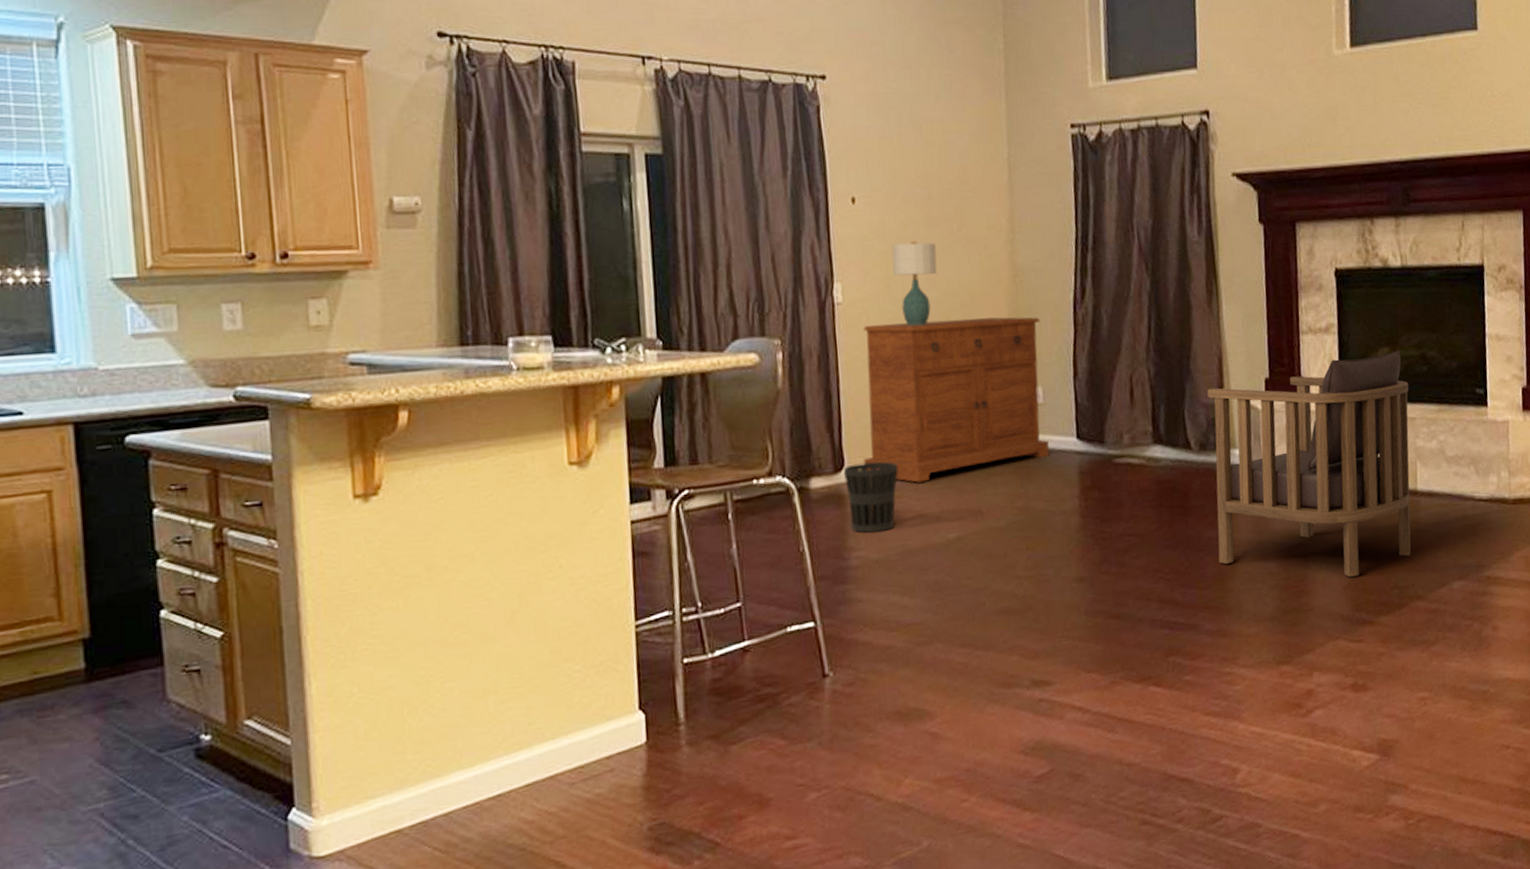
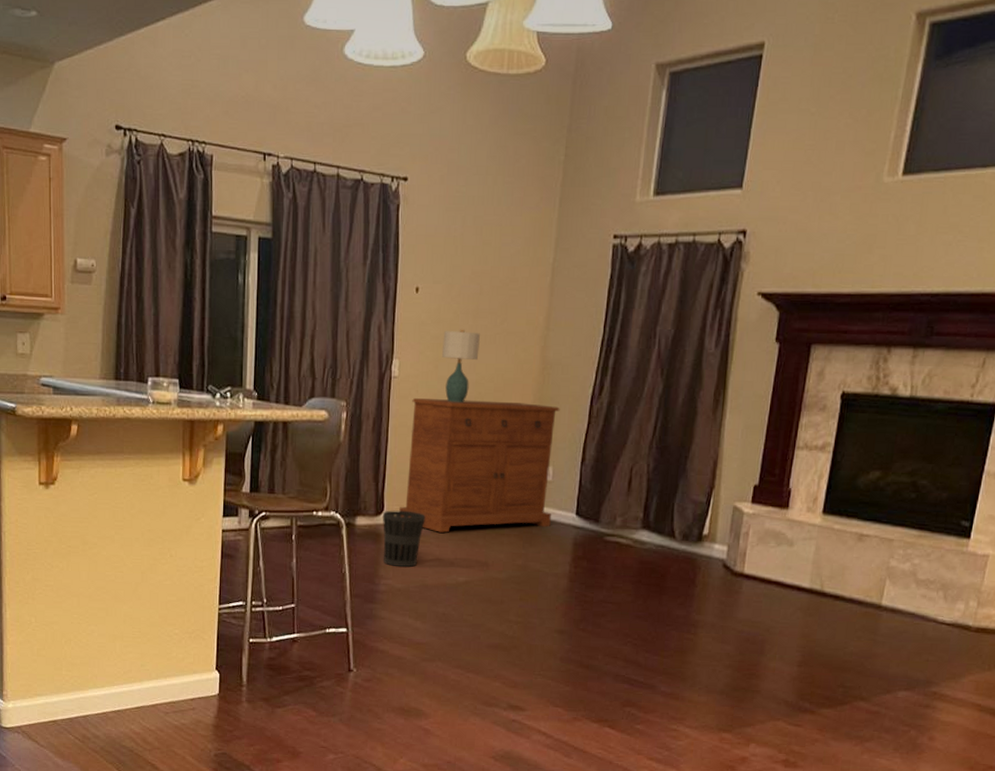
armchair: present [1207,350,1411,578] -> none [683,475,894,671]

